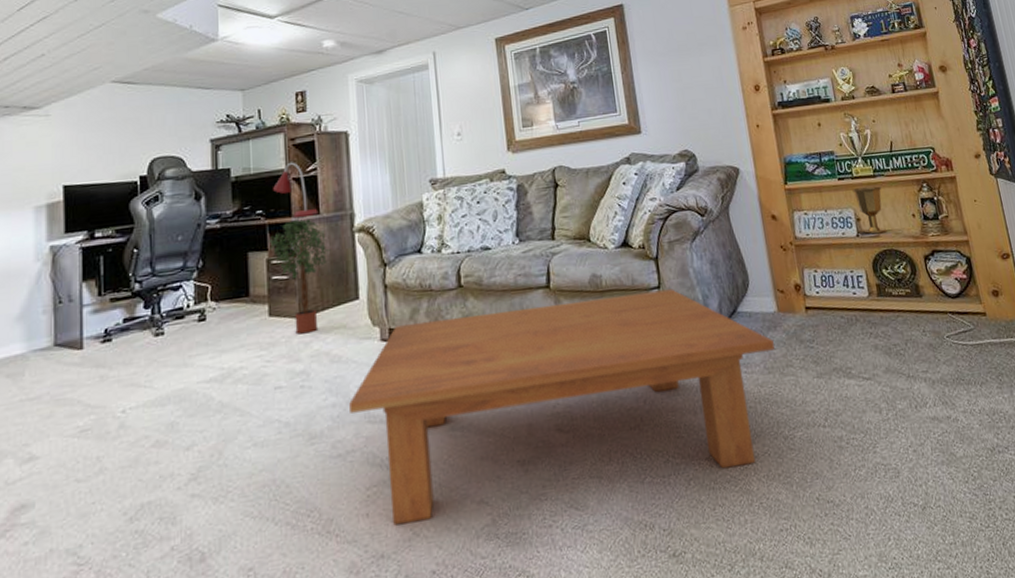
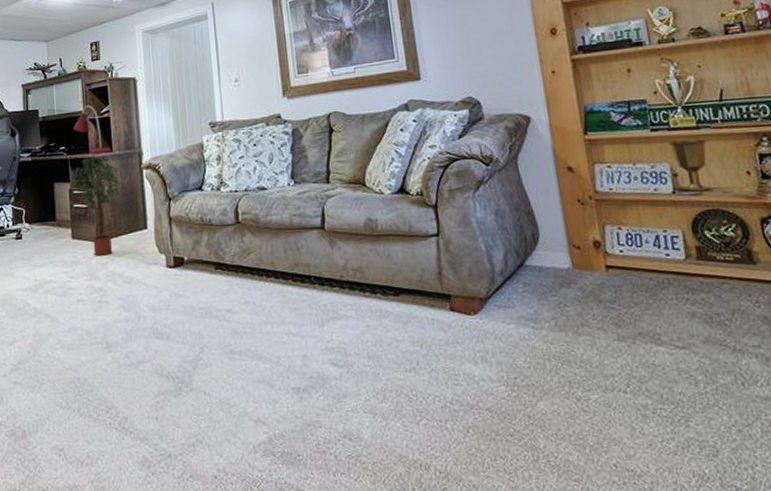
coffee table: present [349,289,775,526] -> none [140,237,568,431]

